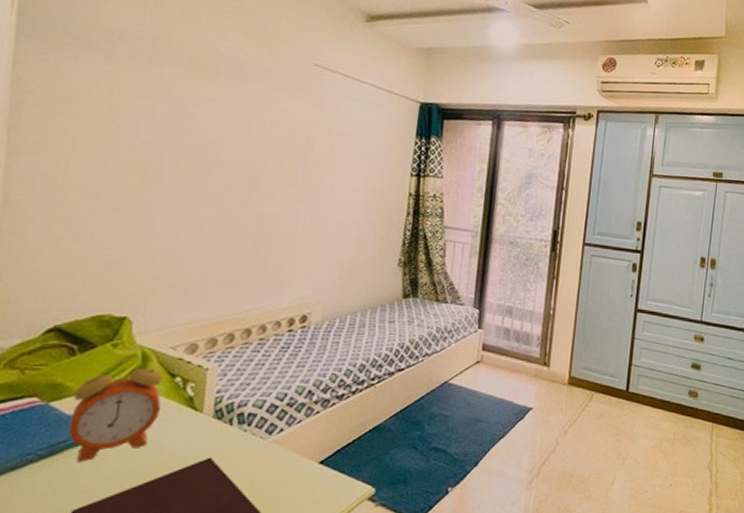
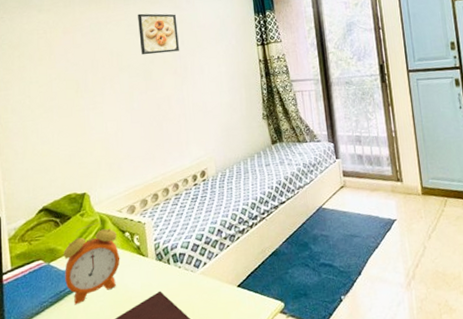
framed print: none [251,99,312,160] -> present [138,13,179,55]

